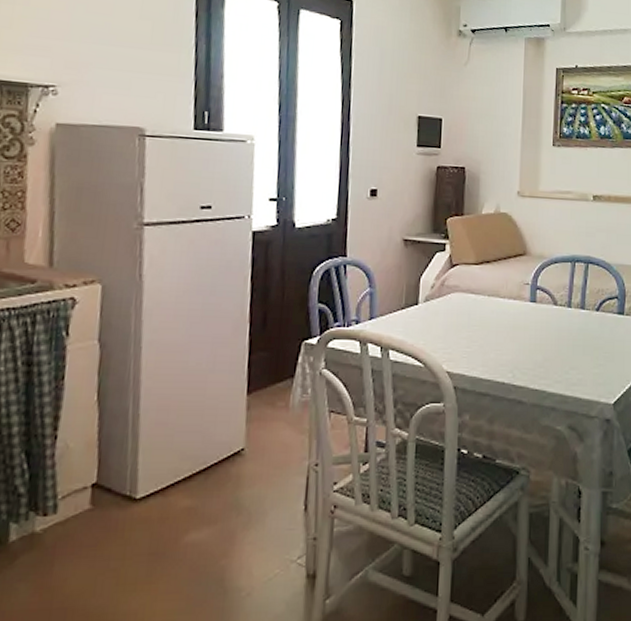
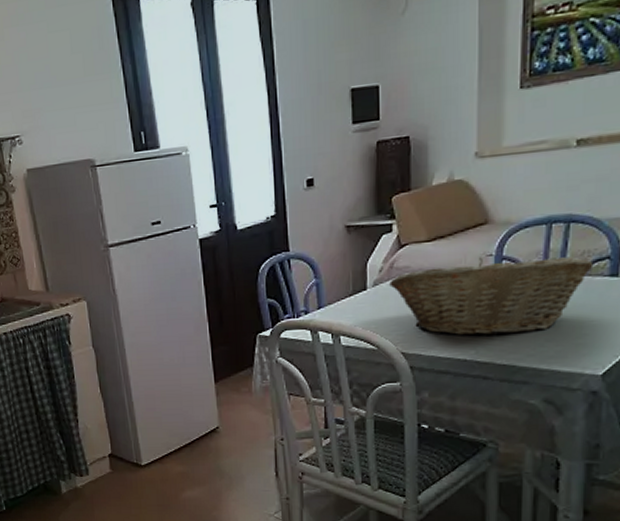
fruit basket: none [440,284,606,361] -> present [389,257,594,336]

